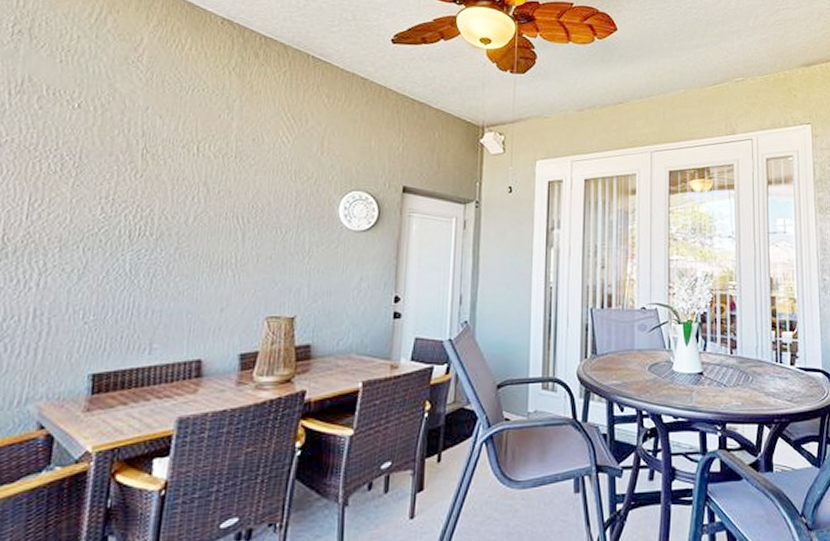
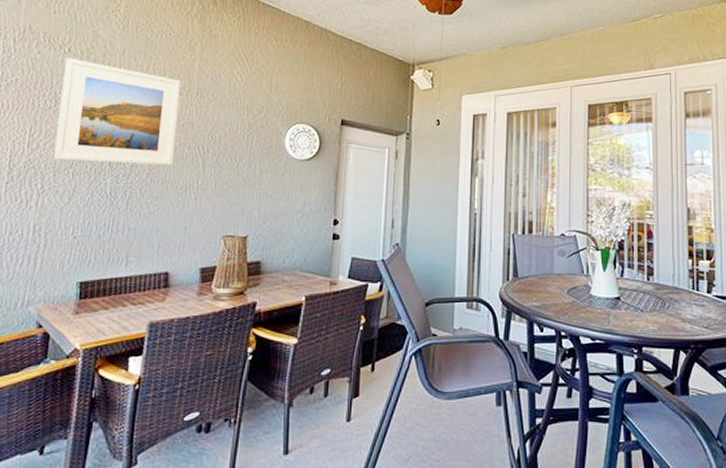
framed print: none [59,114,216,239] -> present [54,57,181,166]

